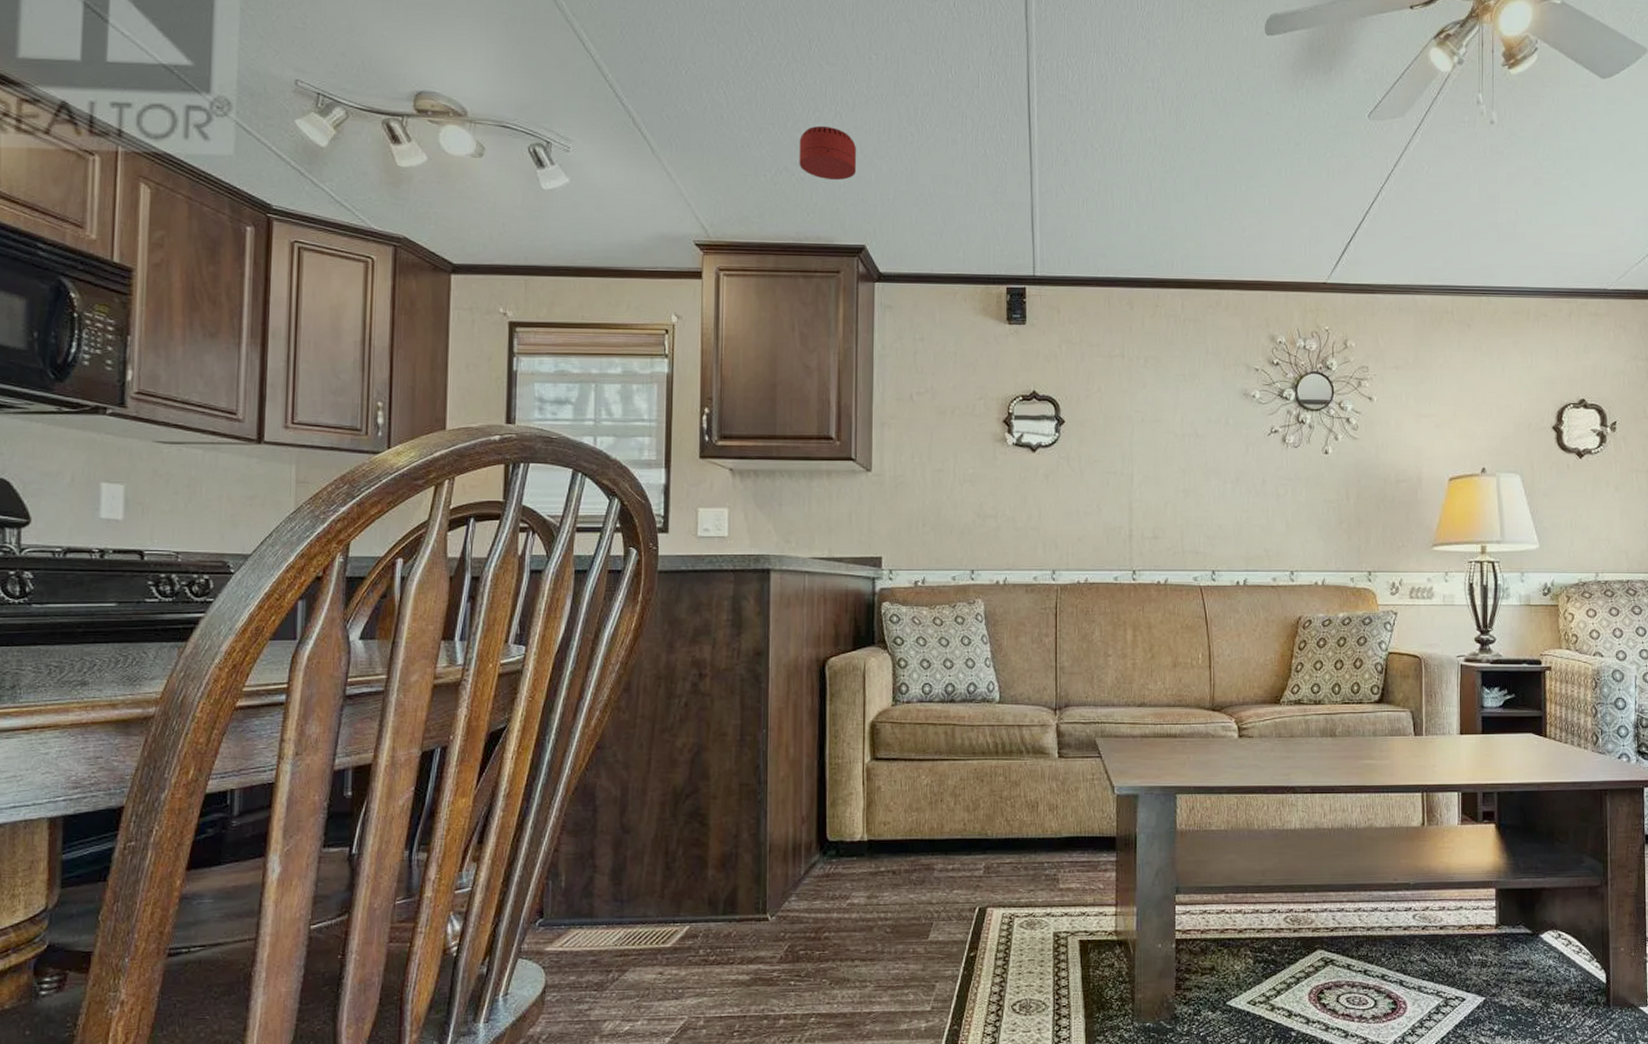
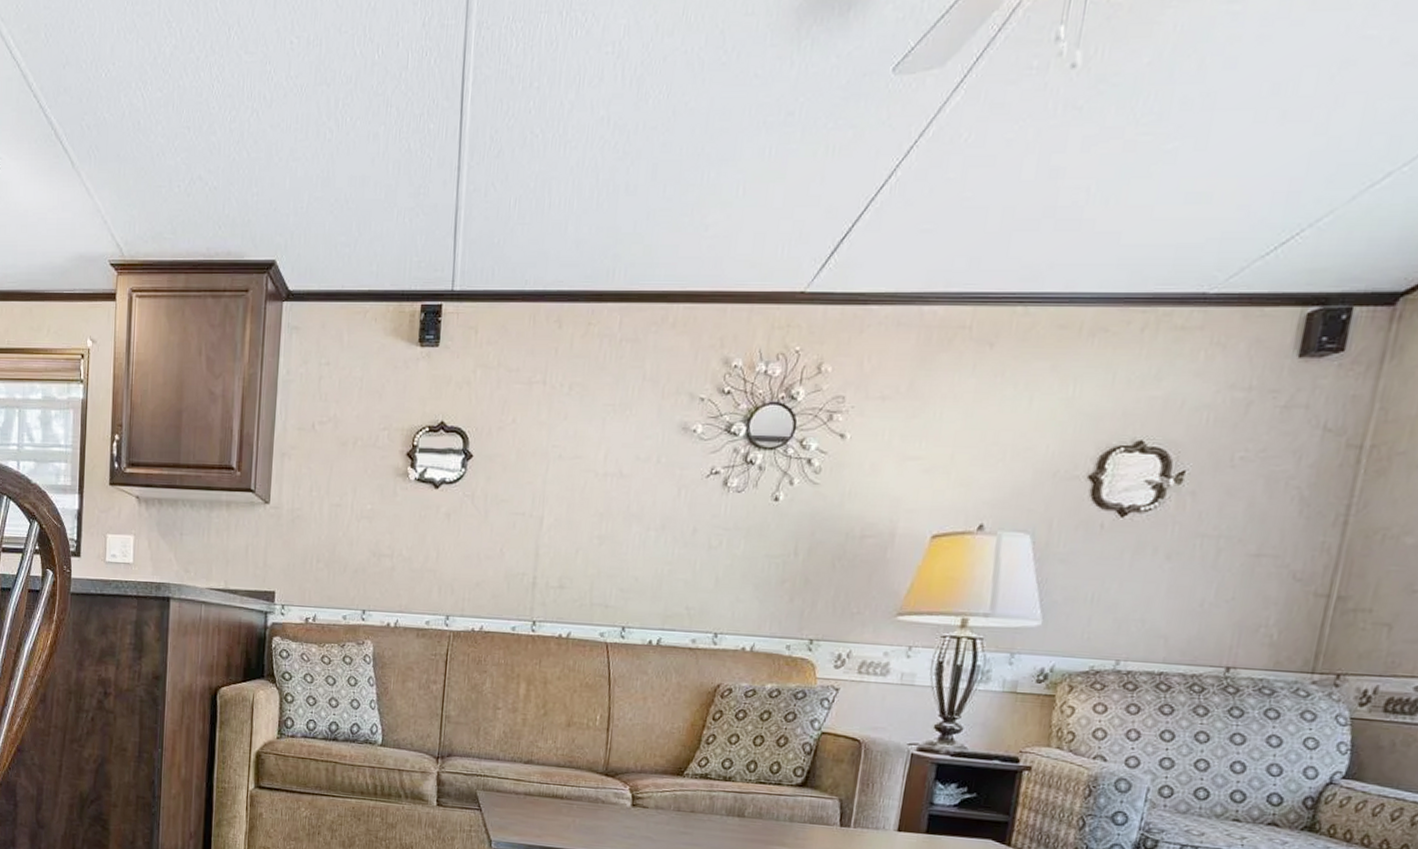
smoke detector: present [799,125,857,181] -> none [213,126,273,188]

